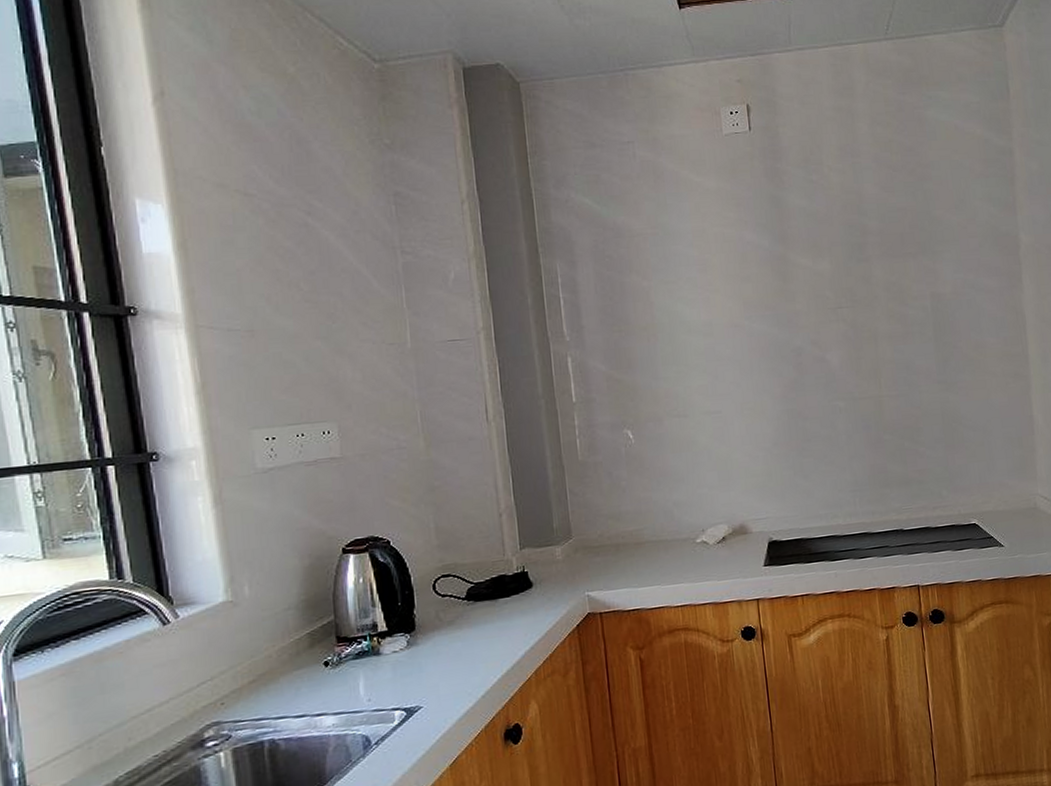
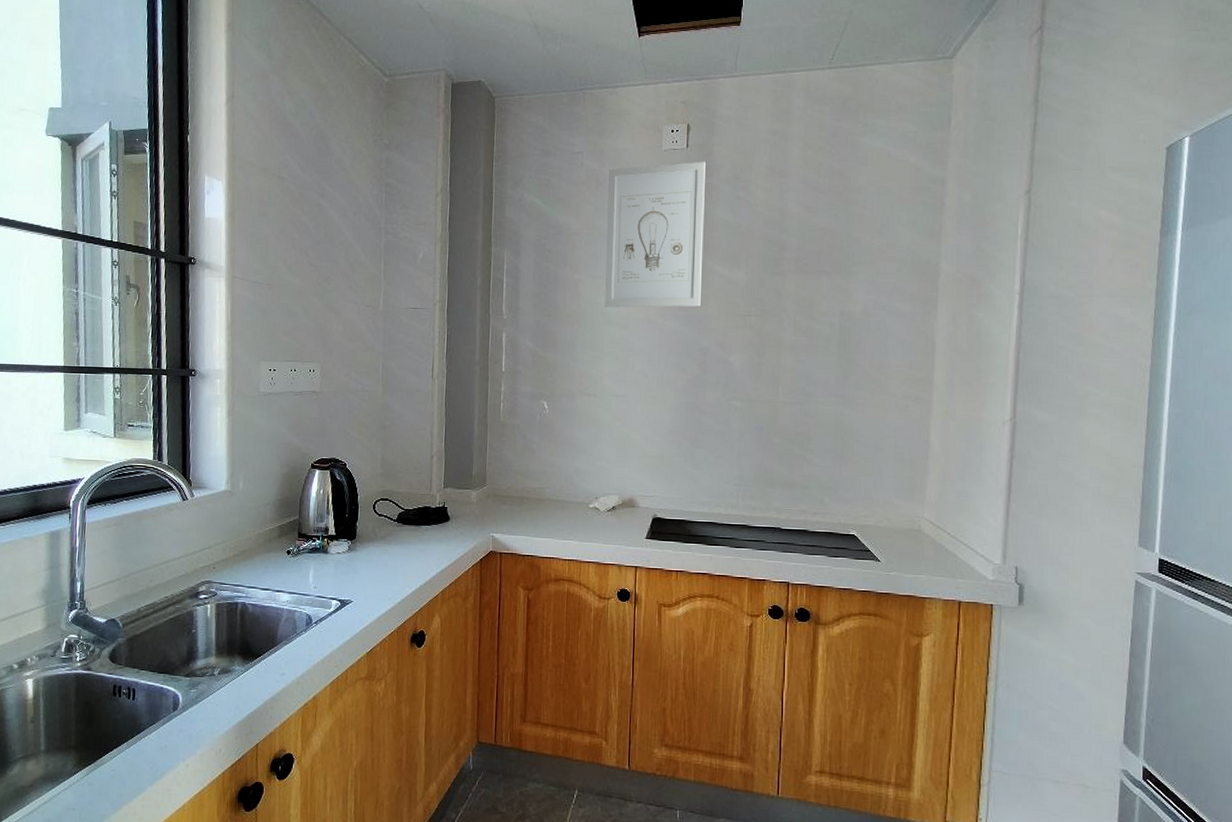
wall art: none [667,145,788,315] -> present [605,162,705,308]

